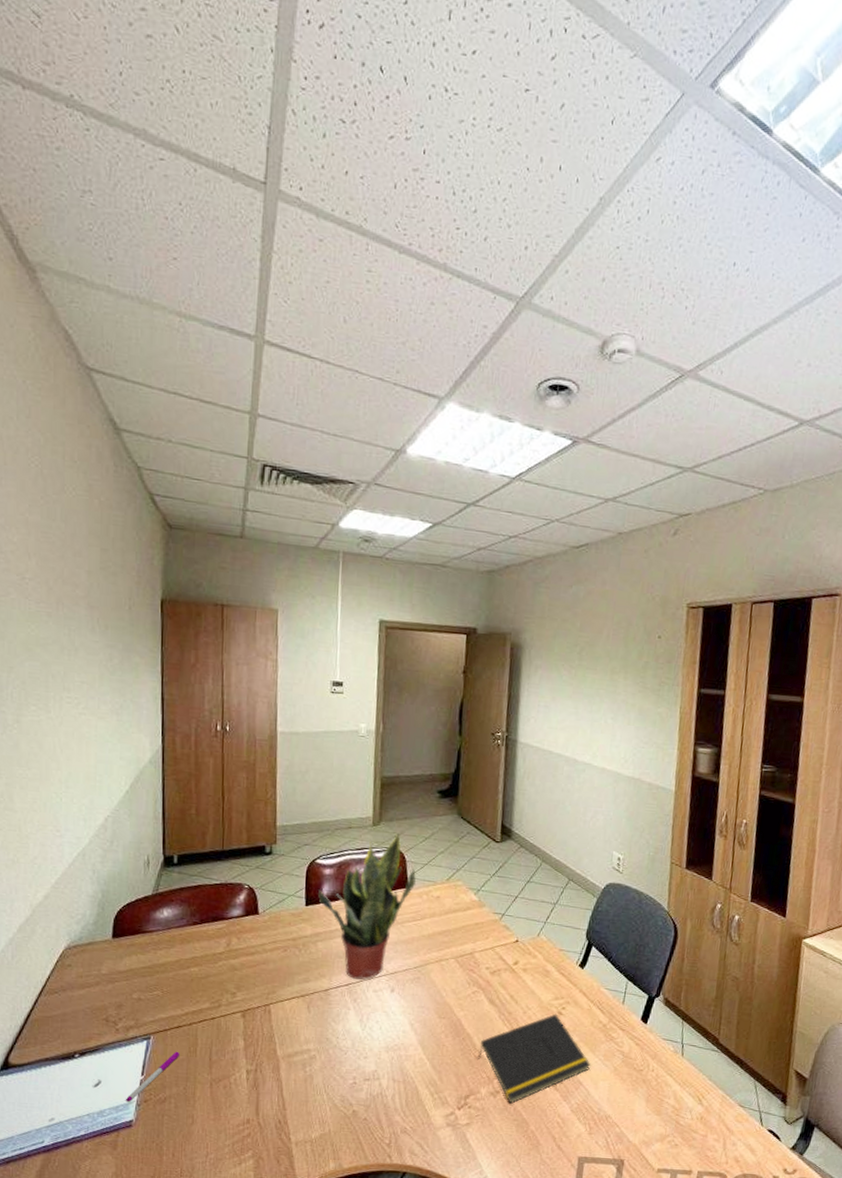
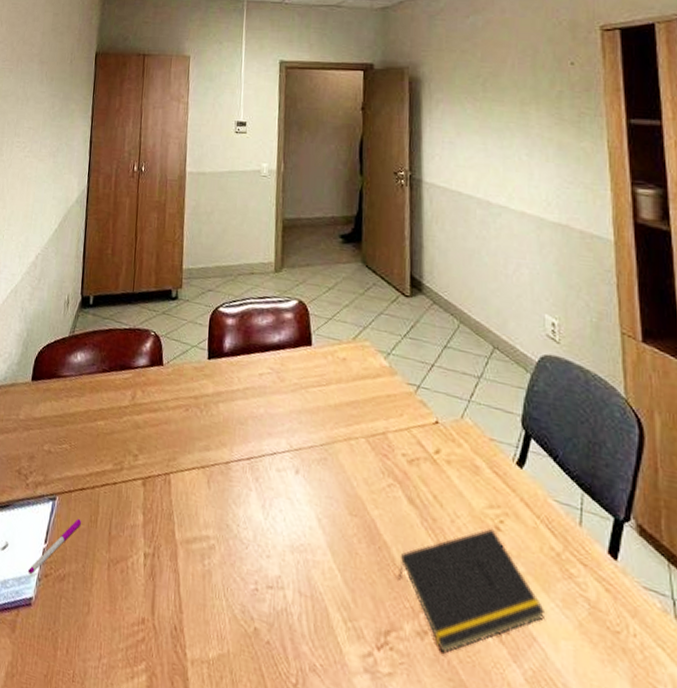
potted plant: present [318,832,416,980] -> none [220,281,320,455]

